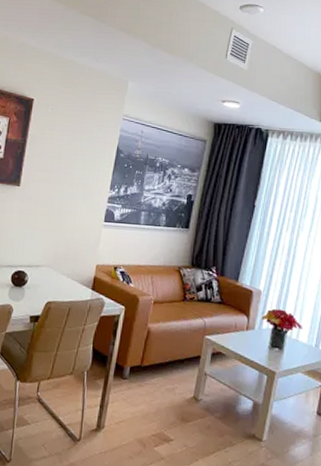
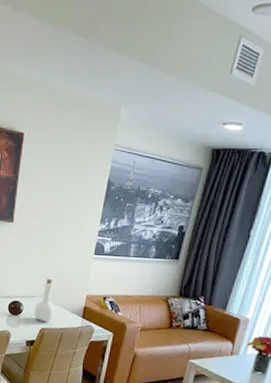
bottle: none [39,247,62,294] -> present [34,279,55,322]

